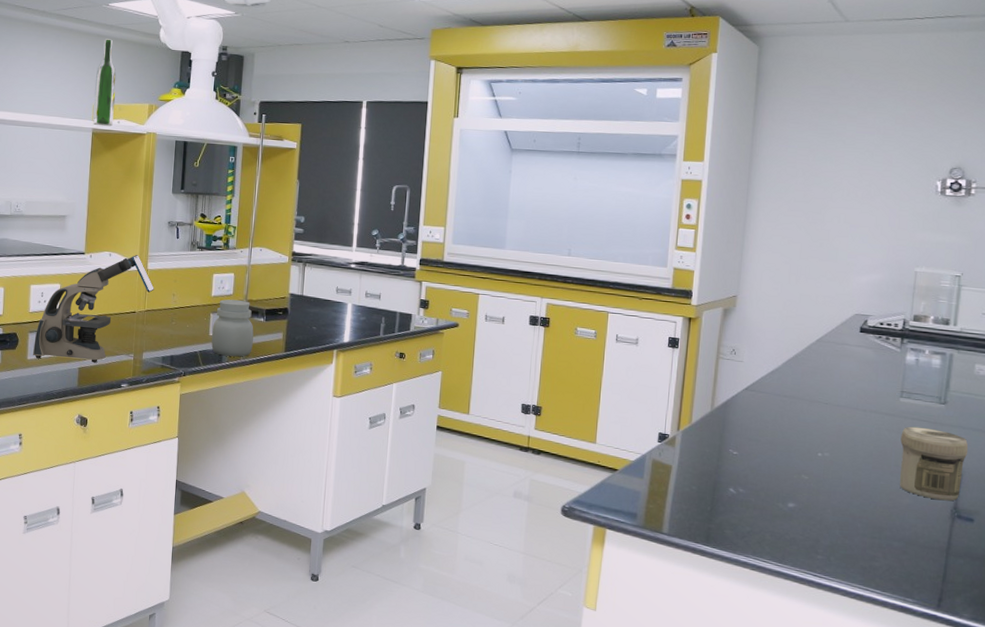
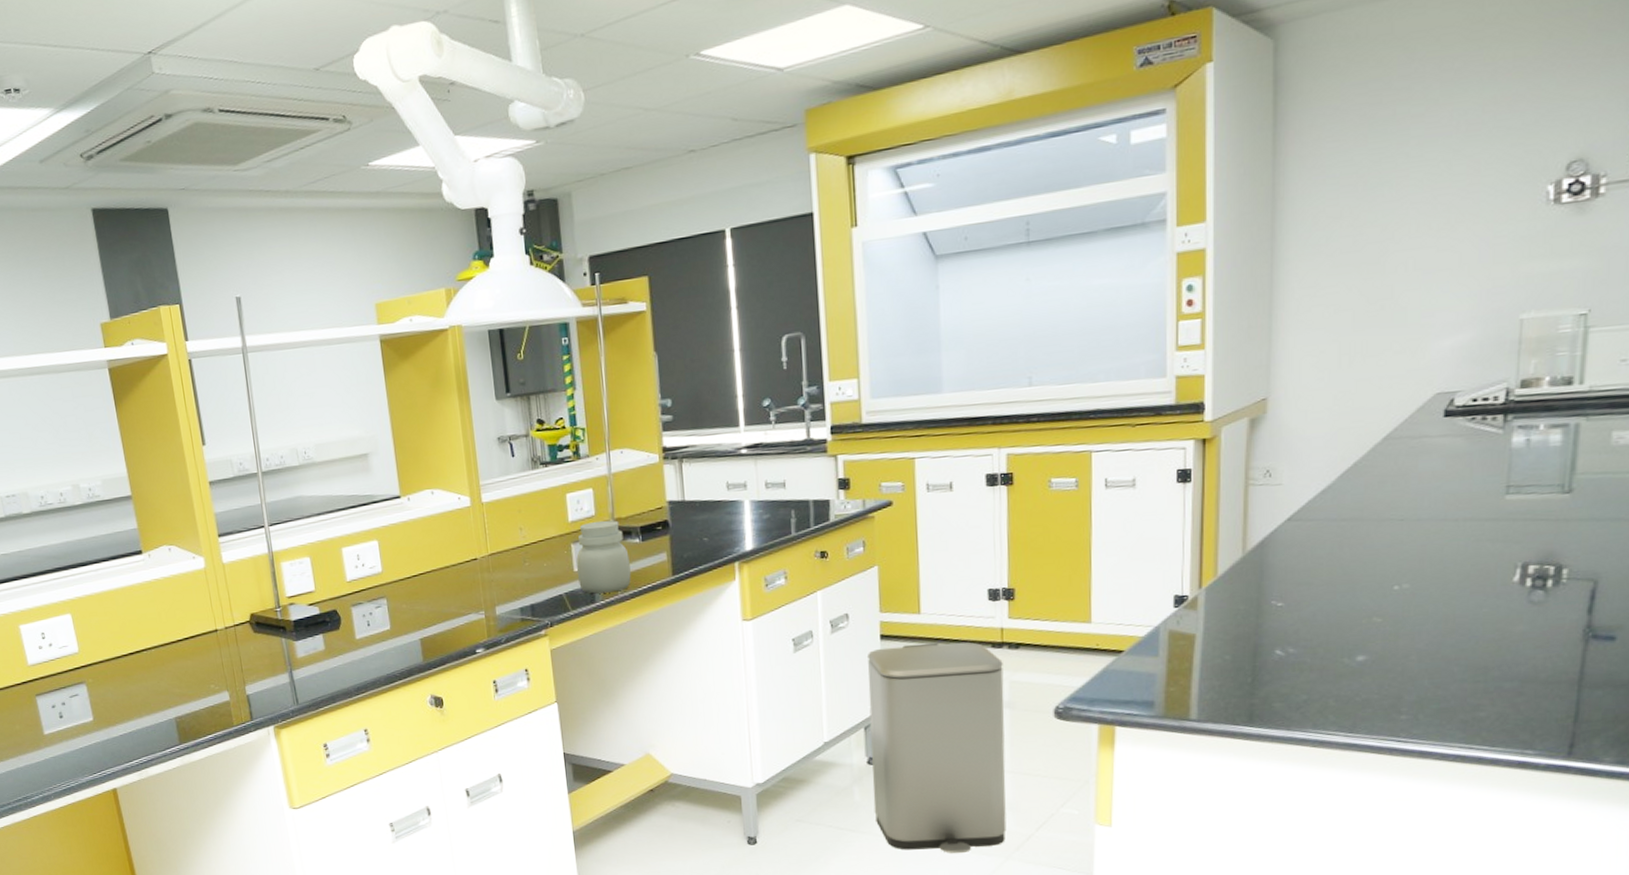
microscope: present [32,255,154,363] -> none [359,487,495,636]
wine bottle: present [93,39,116,127] -> none [370,211,405,331]
pedal bin: none [414,436,527,615] -> present [868,642,1007,854]
jar: present [899,426,969,501] -> none [1508,528,1606,620]

